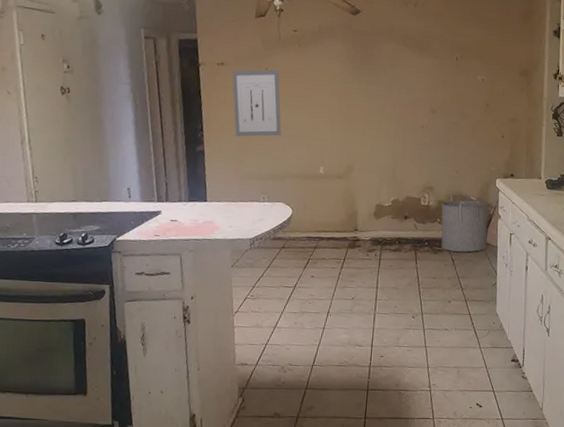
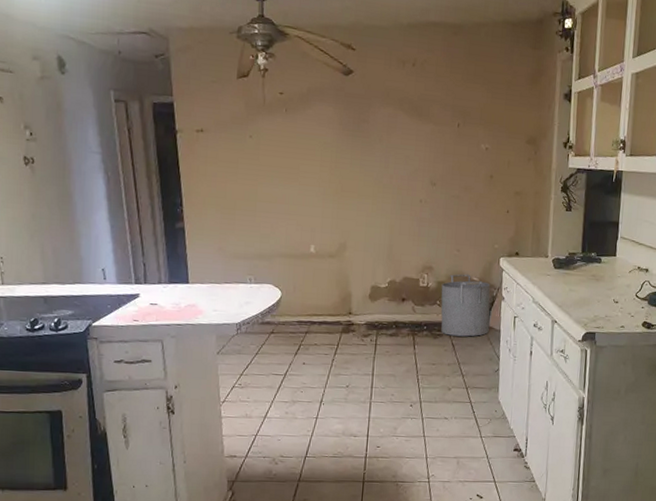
wall art: present [232,69,282,137] -> none [213,137,268,212]

